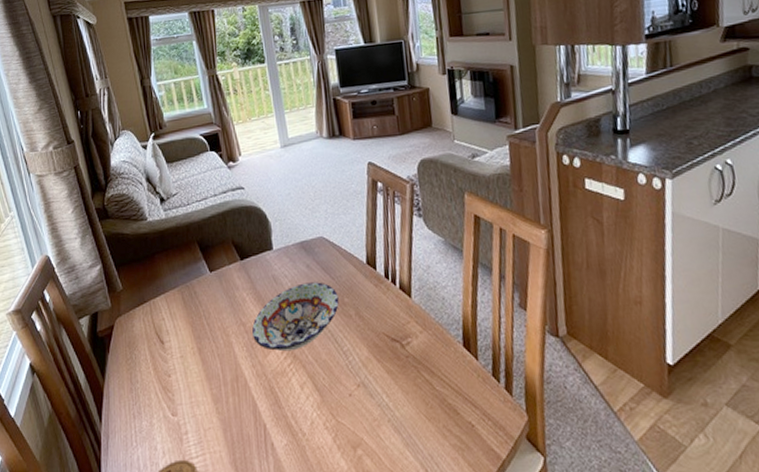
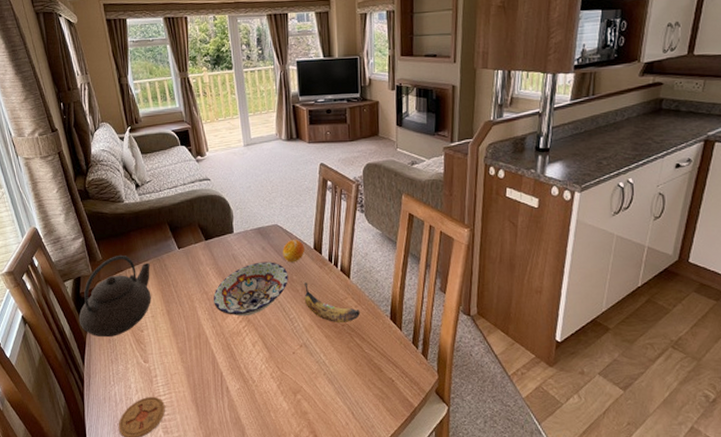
teapot: none [95,283,180,385] -> present [78,256,151,336]
fruit: none [330,253,356,282] -> present [282,239,305,263]
banana: none [357,304,427,354] -> present [303,281,360,322]

